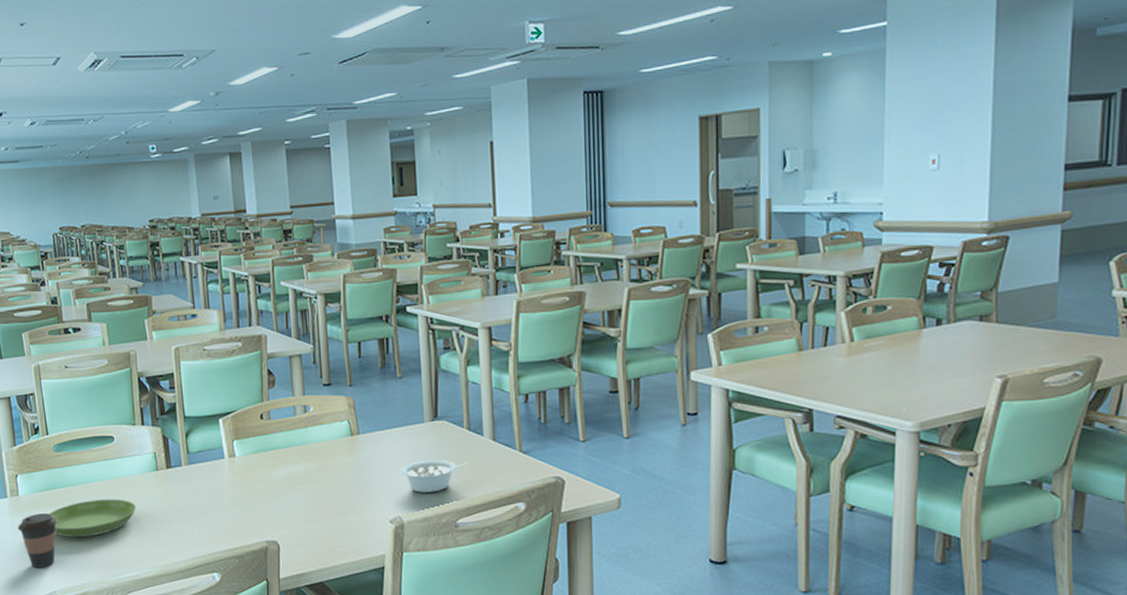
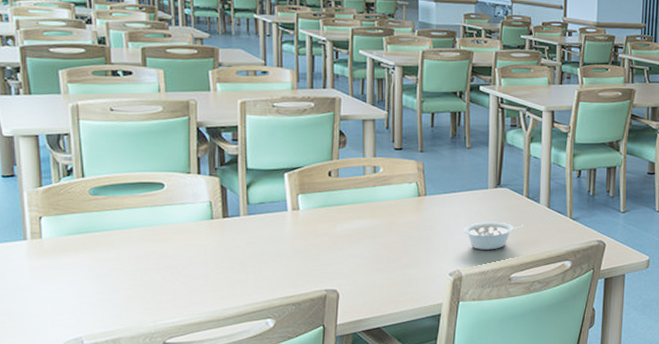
coffee cup: present [18,513,58,568] -> none [38,257,90,314]
saucer: present [49,499,137,538] -> none [79,245,185,283]

